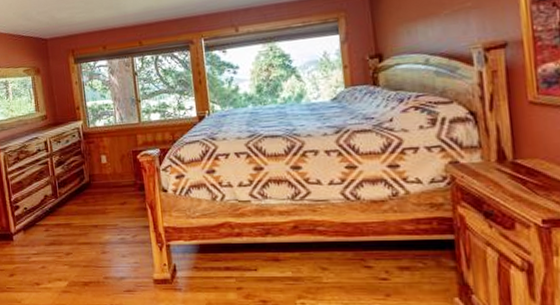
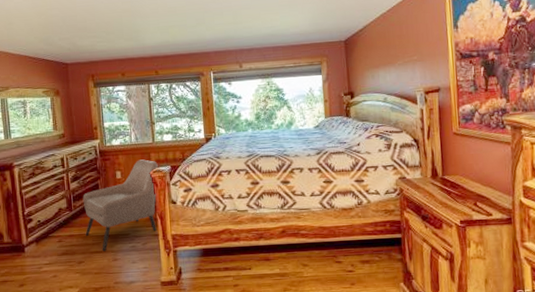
armchair: none [68,142,147,243] -> present [83,159,158,251]

